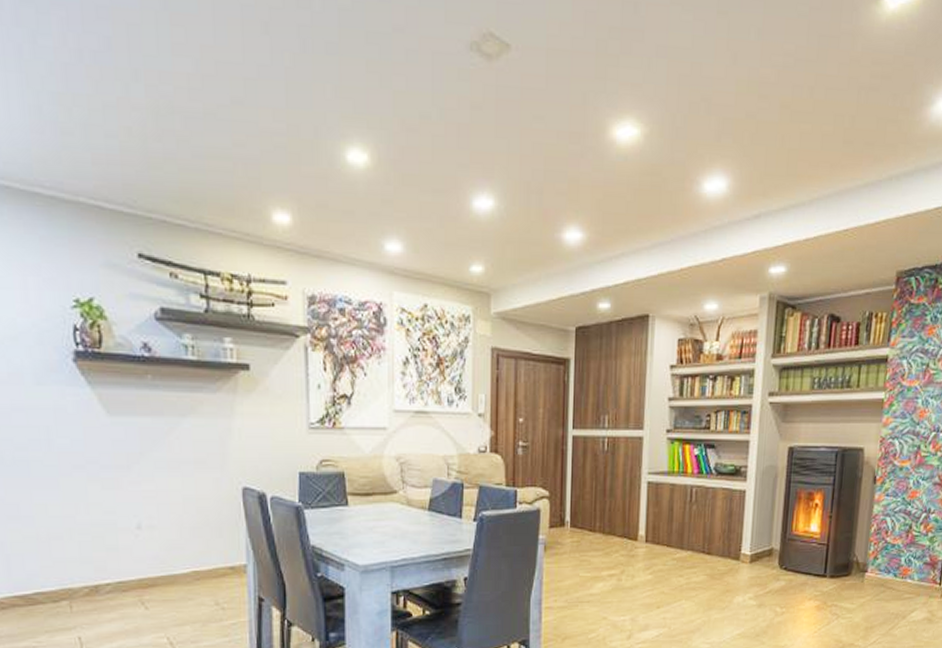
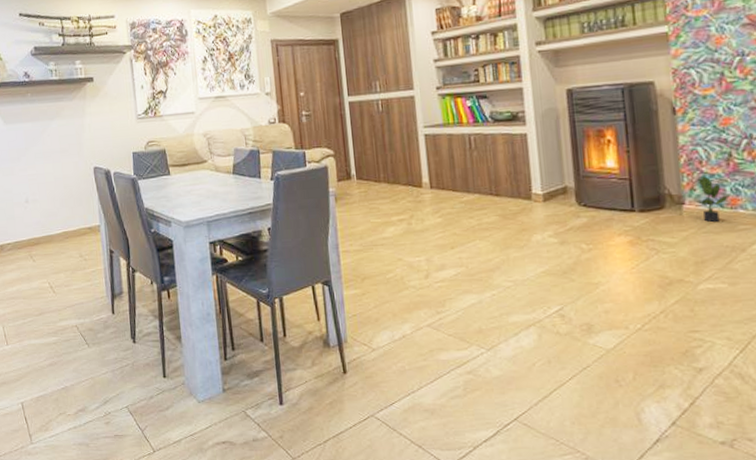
potted plant: none [876,545,902,591] -> present [695,175,729,223]

